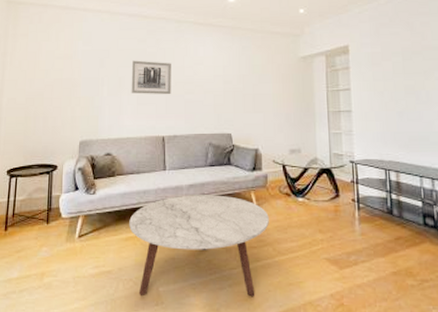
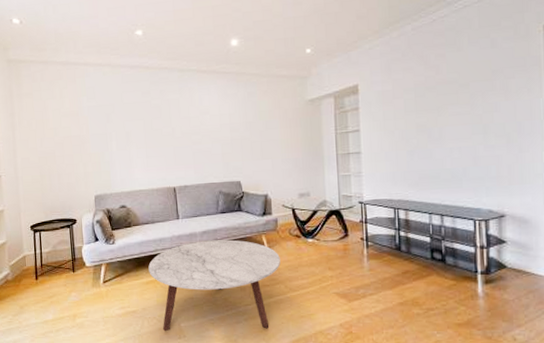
wall art: present [131,60,171,95] -> none [137,113,179,147]

